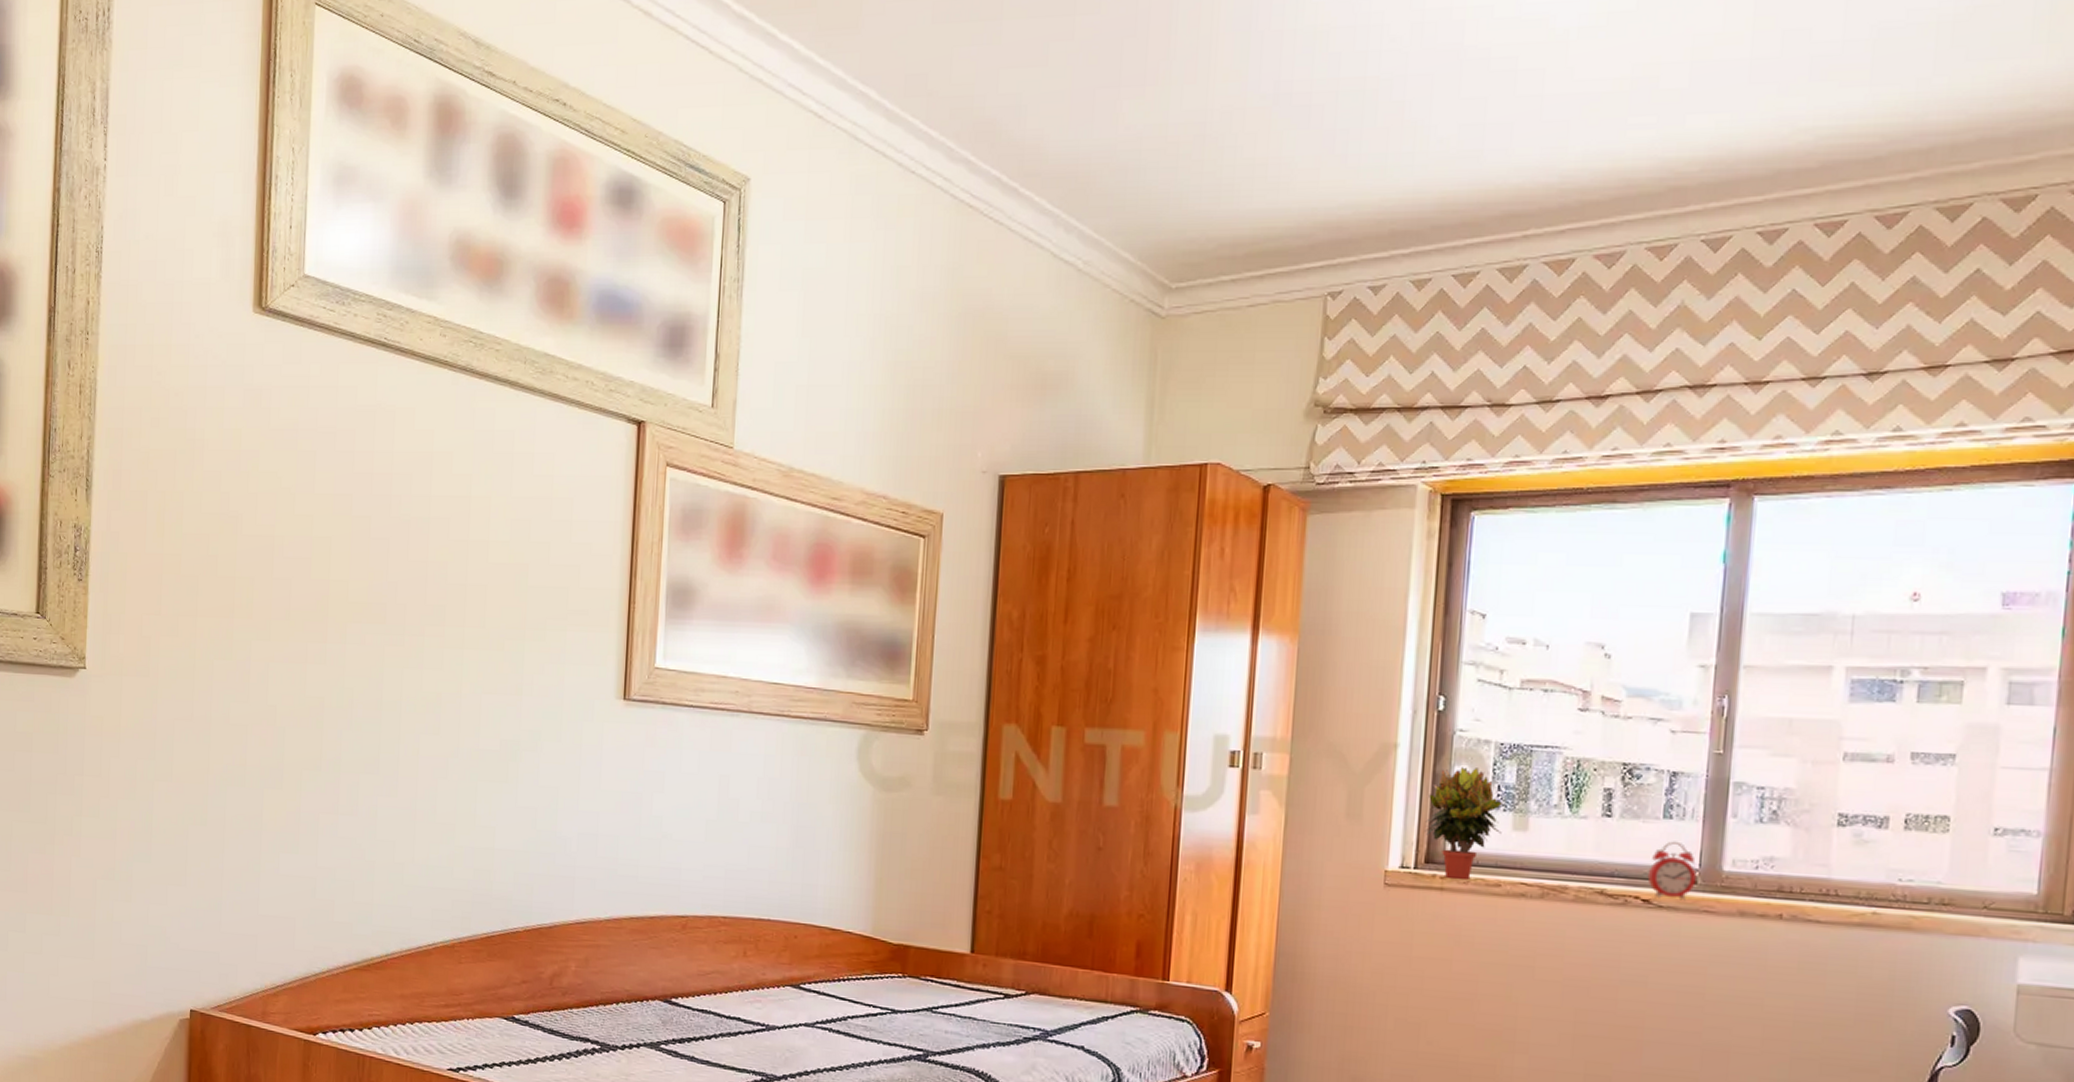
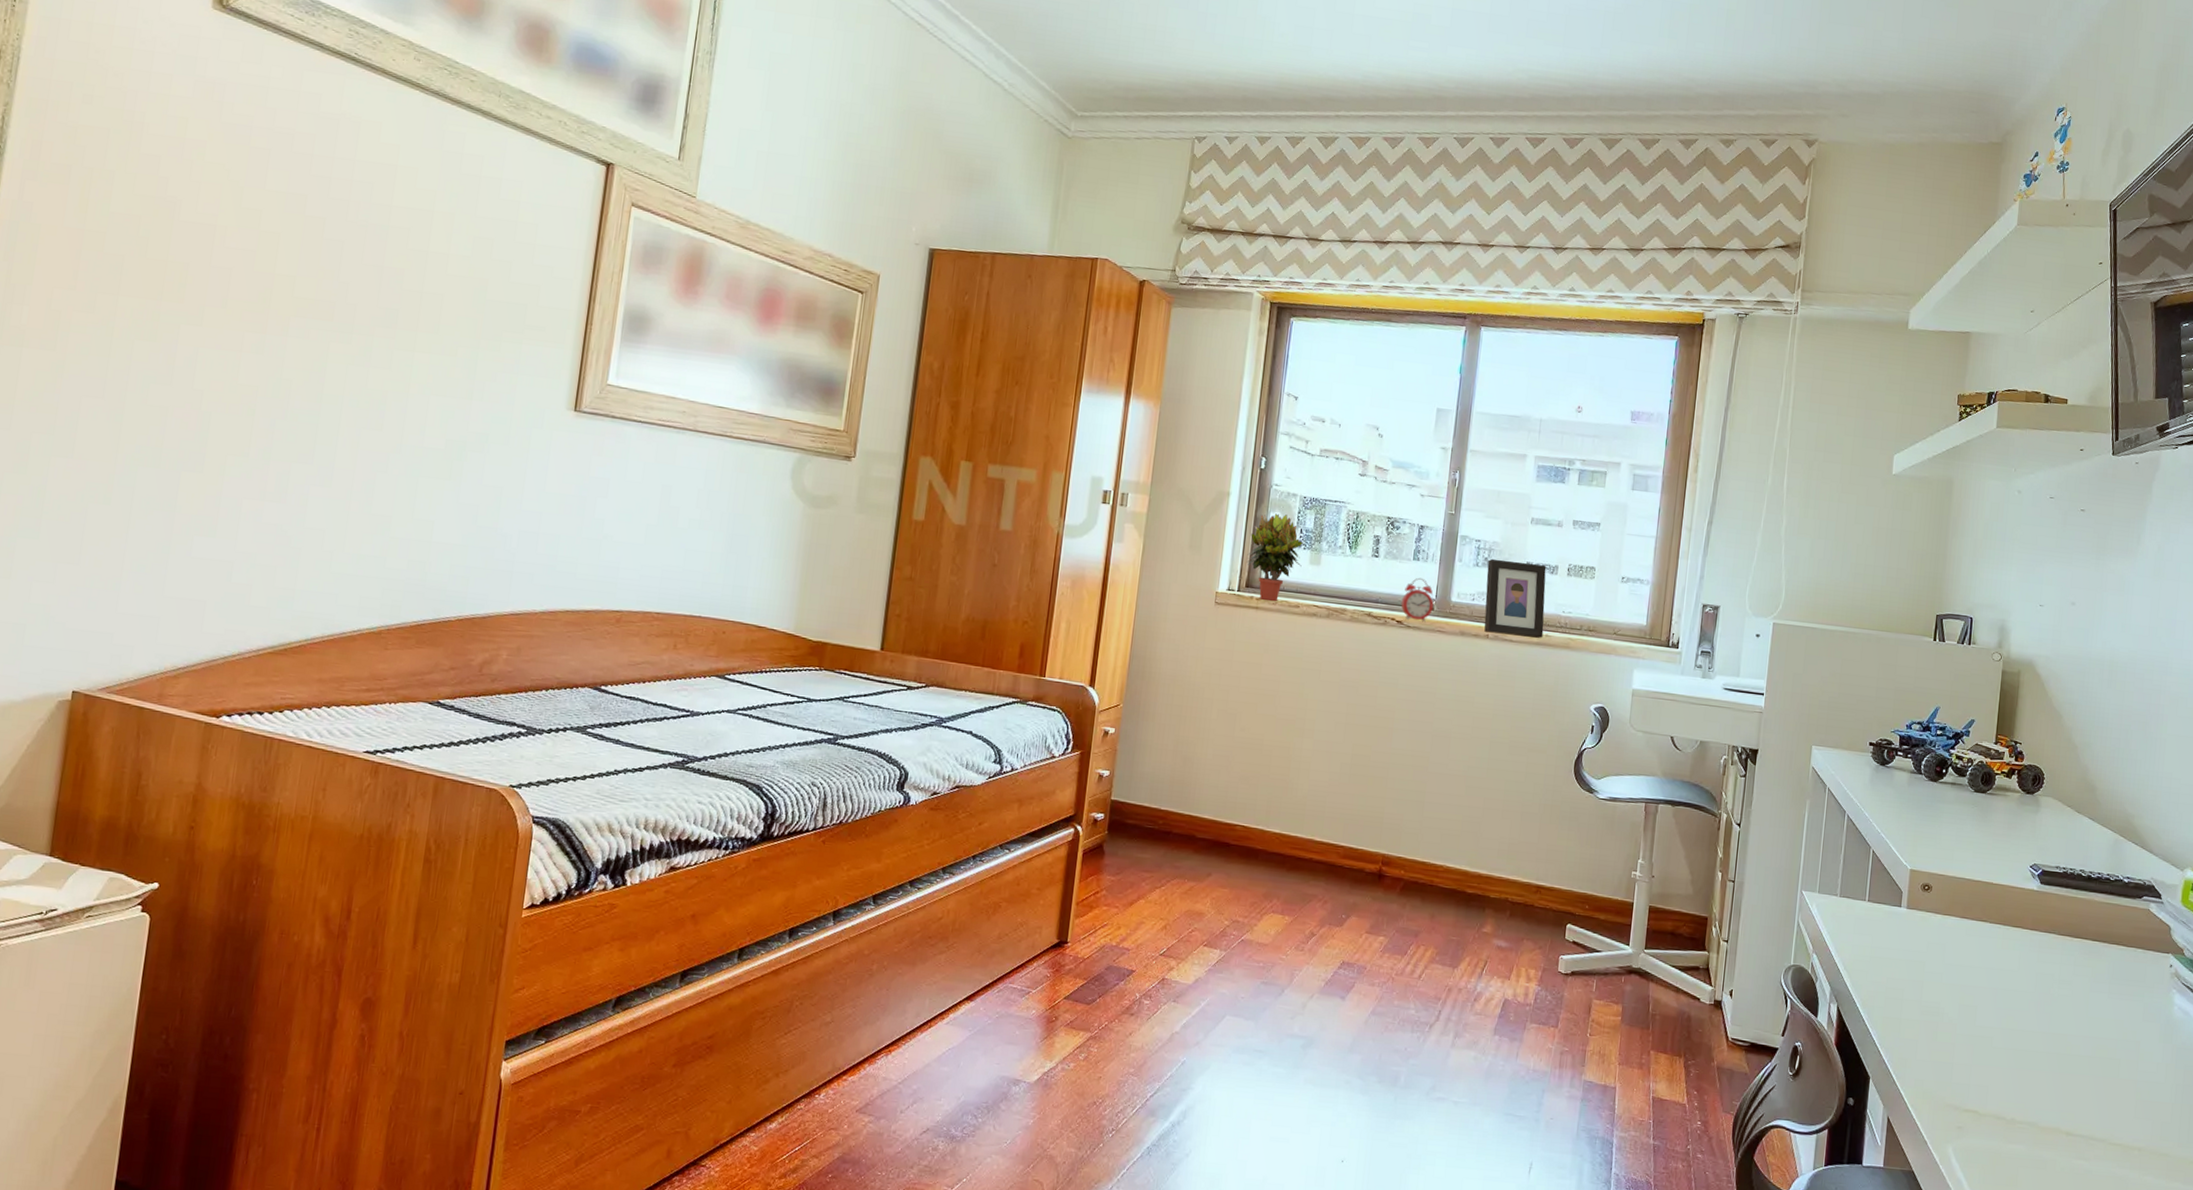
picture frame: none [1774,811,1870,918] -> present [1484,558,1547,639]

